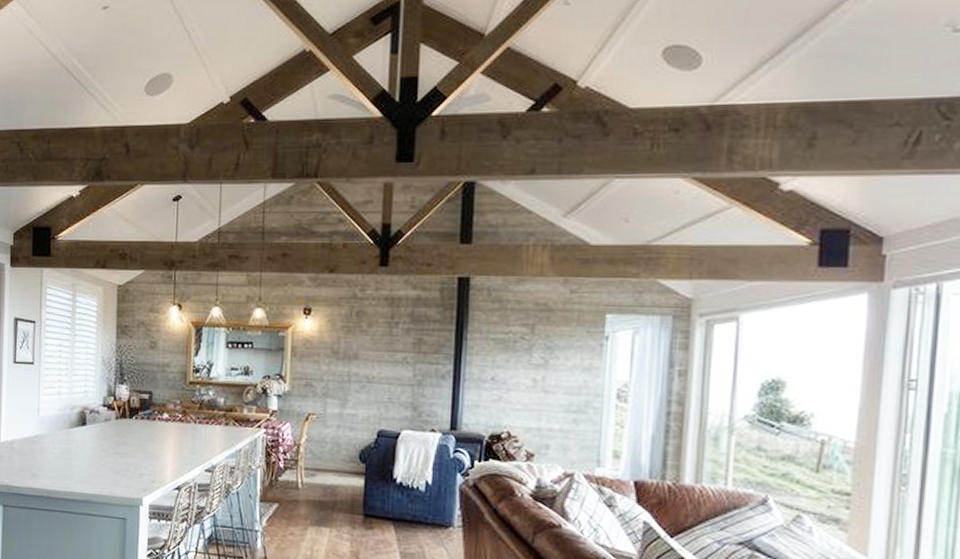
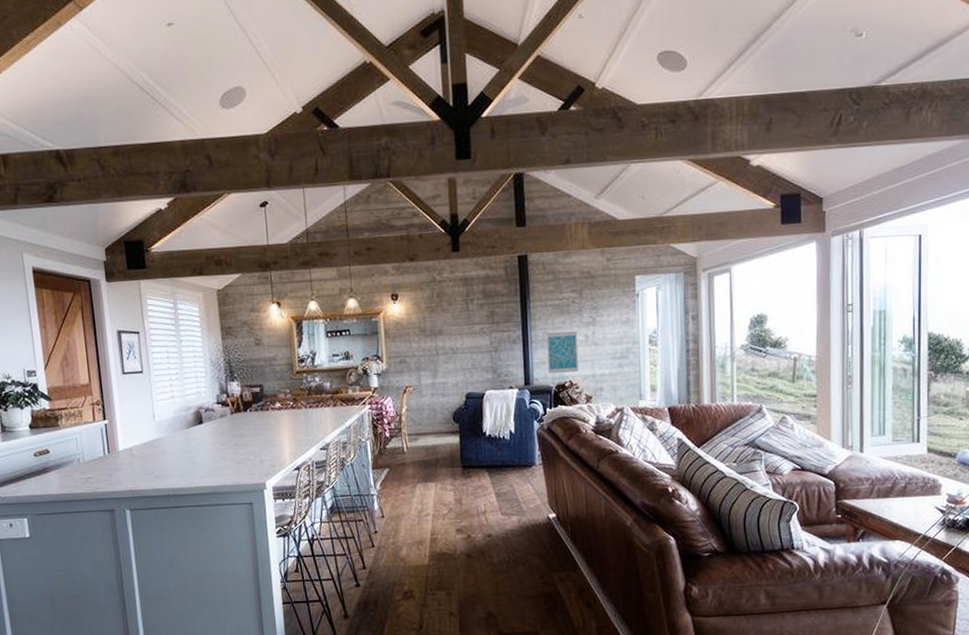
wall art: none [482,372,524,422] -> present [546,331,580,373]

